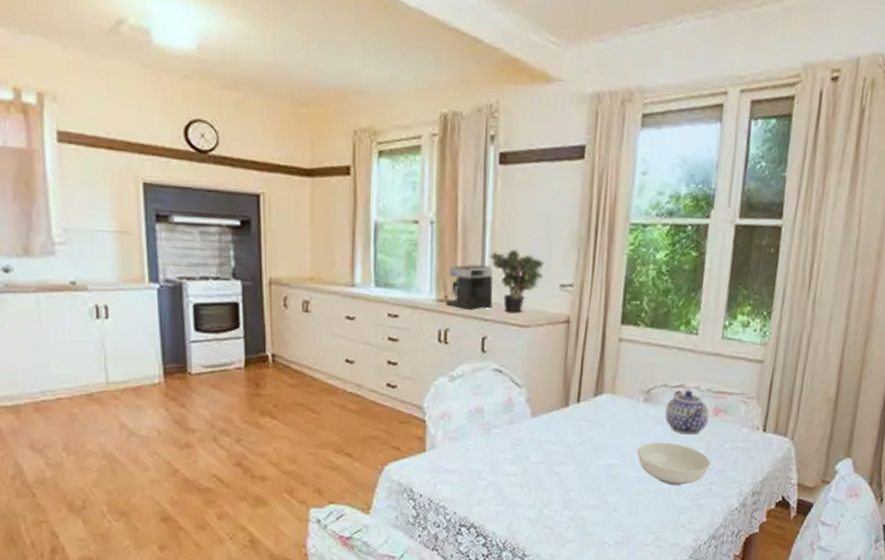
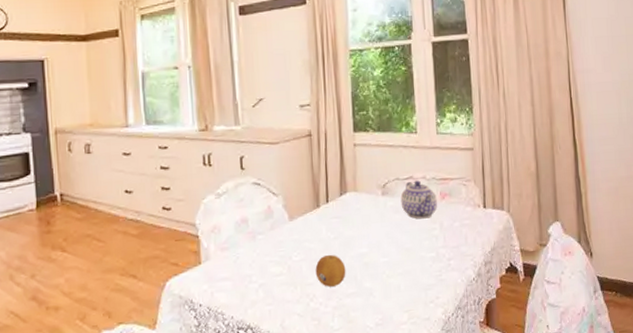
coffee maker: present [446,265,493,310] -> none [207,97,246,135]
potted plant: present [489,249,544,314] -> none [239,81,285,134]
fruit: none [554,460,590,495] -> present [315,254,346,287]
bowl: present [637,442,711,485] -> none [383,227,446,265]

